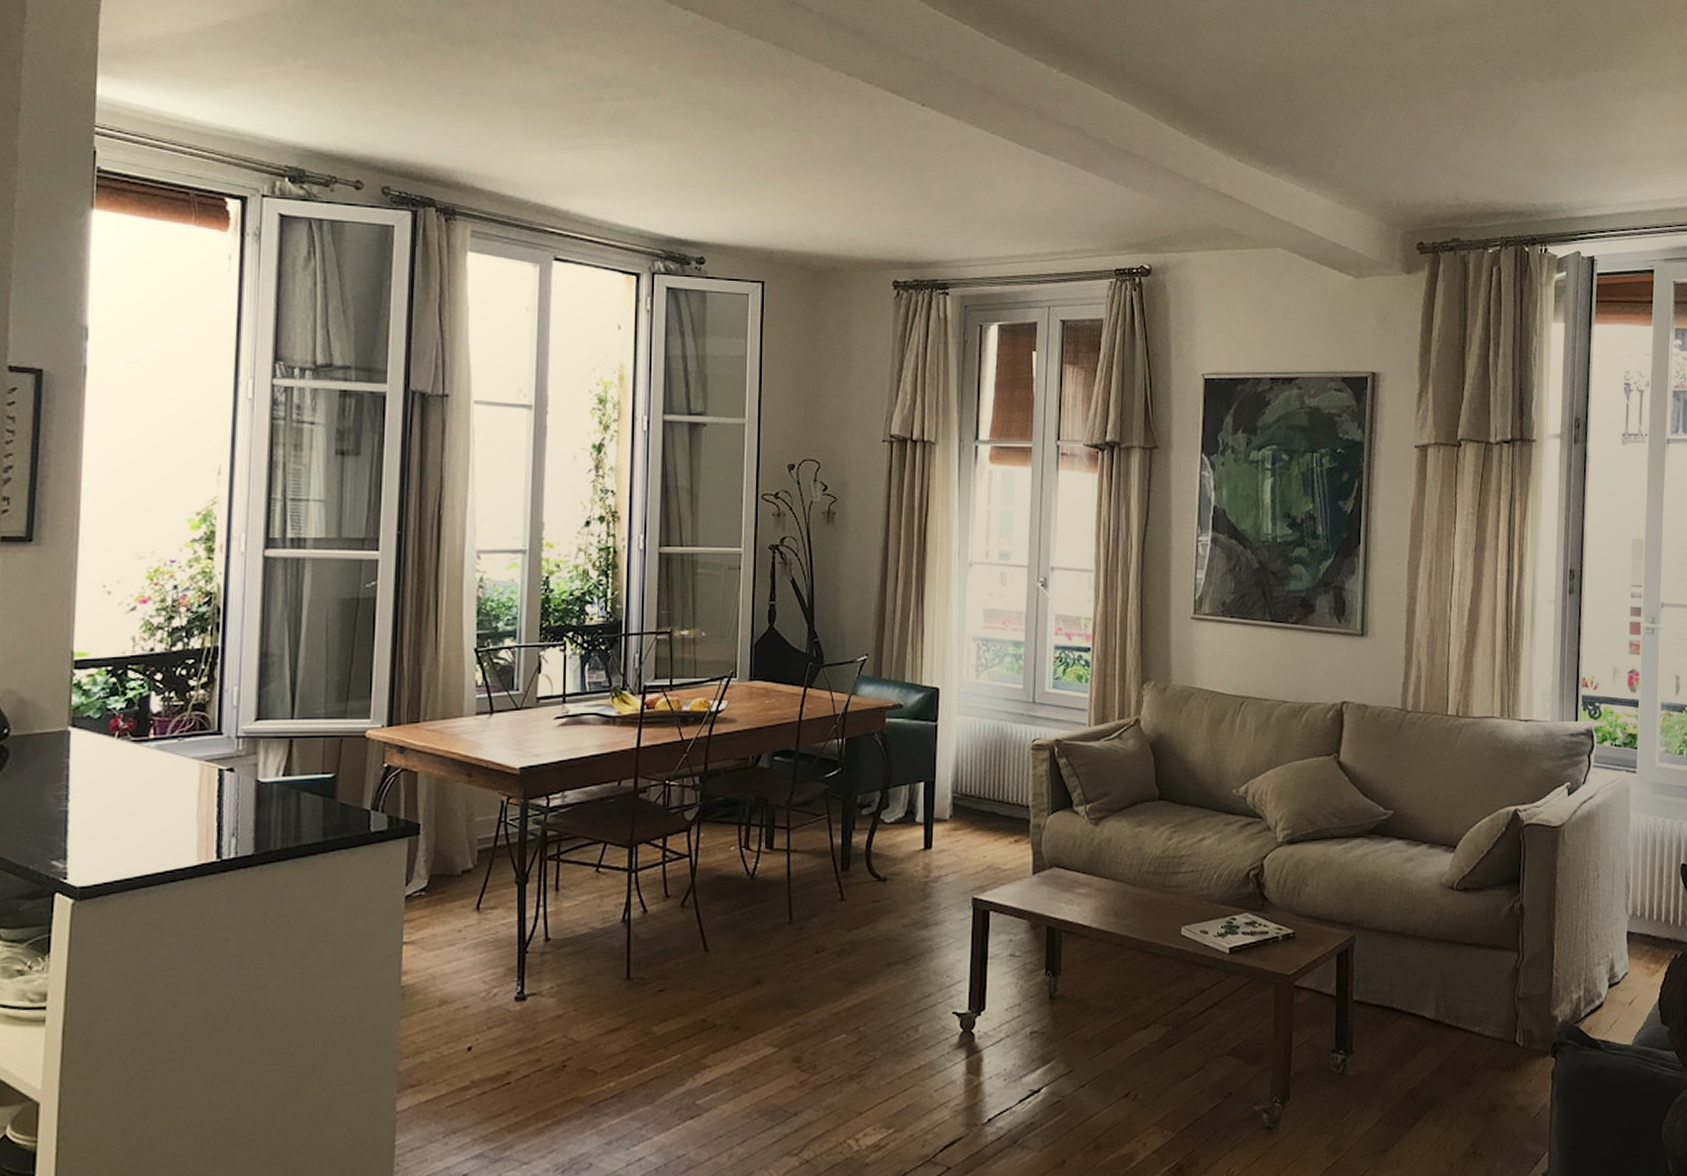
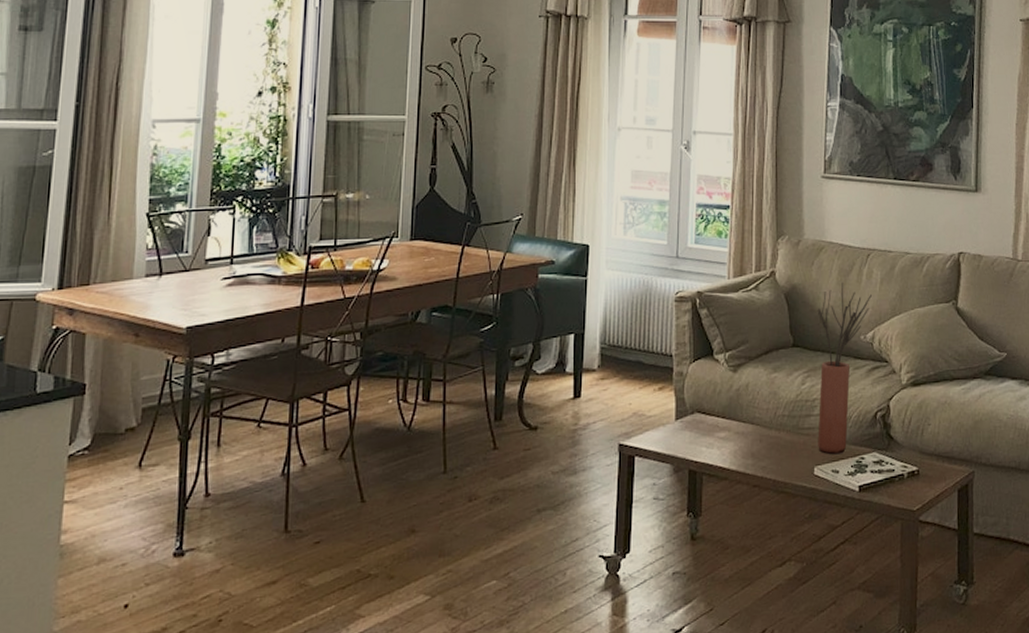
vase: none [1185,731,1245,915] -> present [817,282,872,455]

